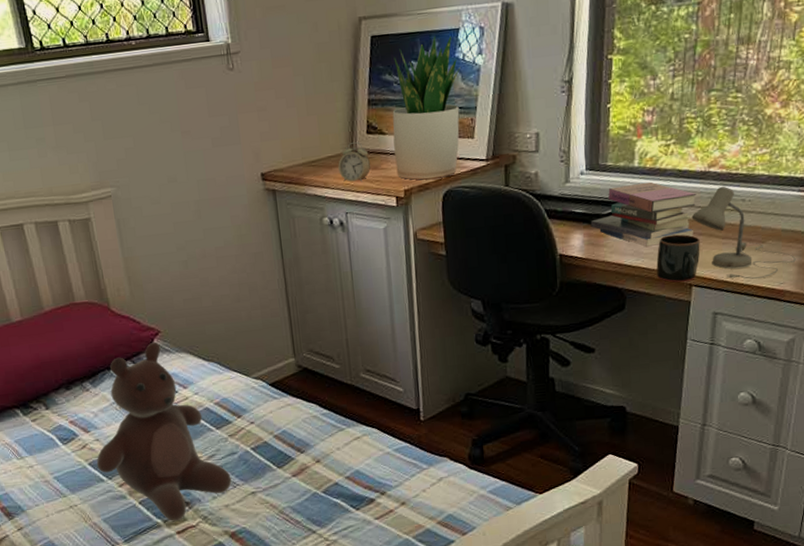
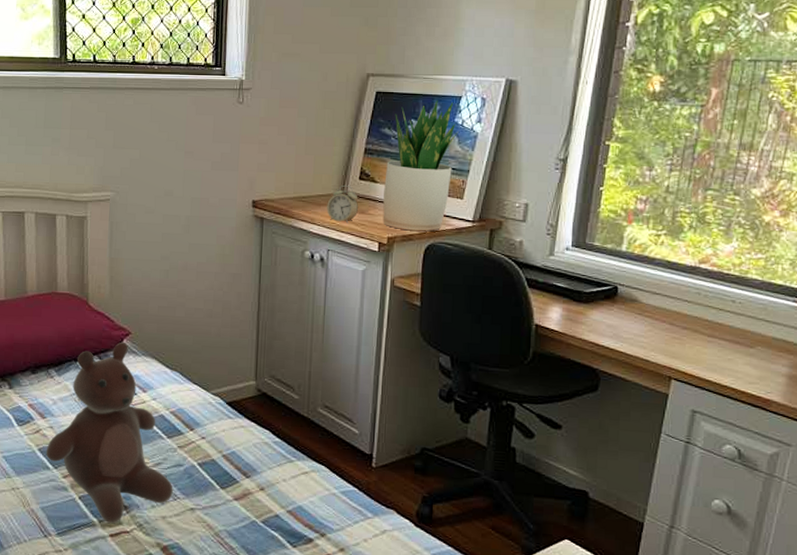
books: present [590,181,697,247] -> none [570,267,684,332]
mug: present [656,234,700,283] -> none [635,323,684,374]
desk lamp: present [691,186,796,279] -> none [677,284,786,384]

